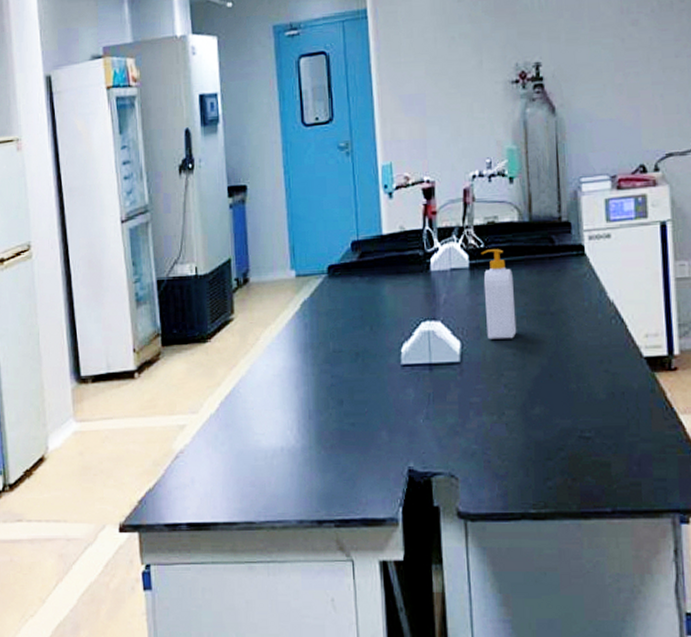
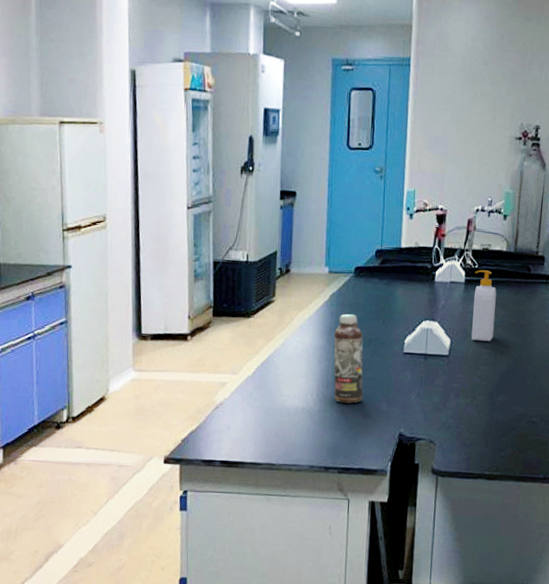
beverage bottle: none [310,323,357,436] -> present [333,313,364,404]

